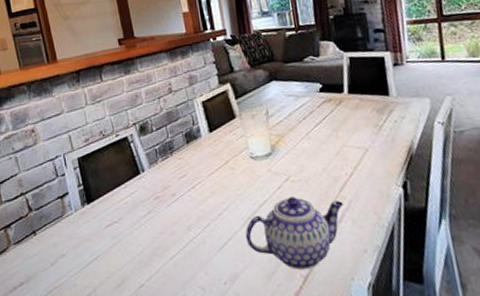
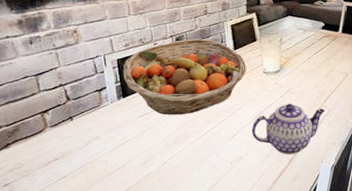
fruit basket: none [85,123,229,223] -> present [123,39,246,115]

